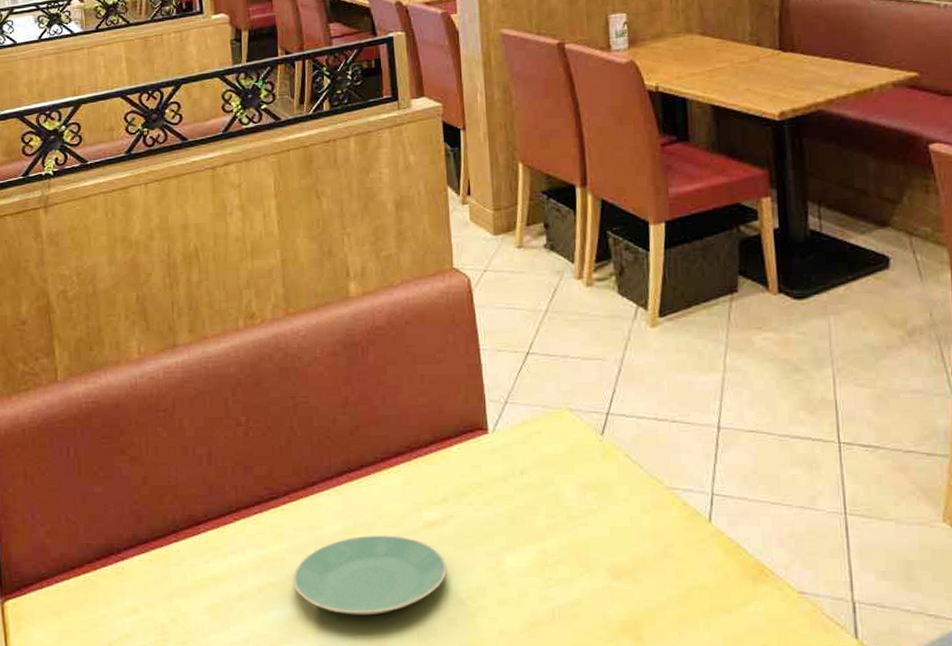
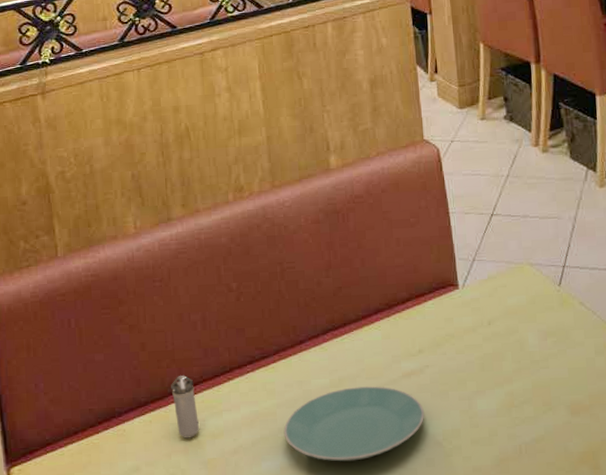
shaker: none [173,513,203,581] -> present [171,376,200,439]

